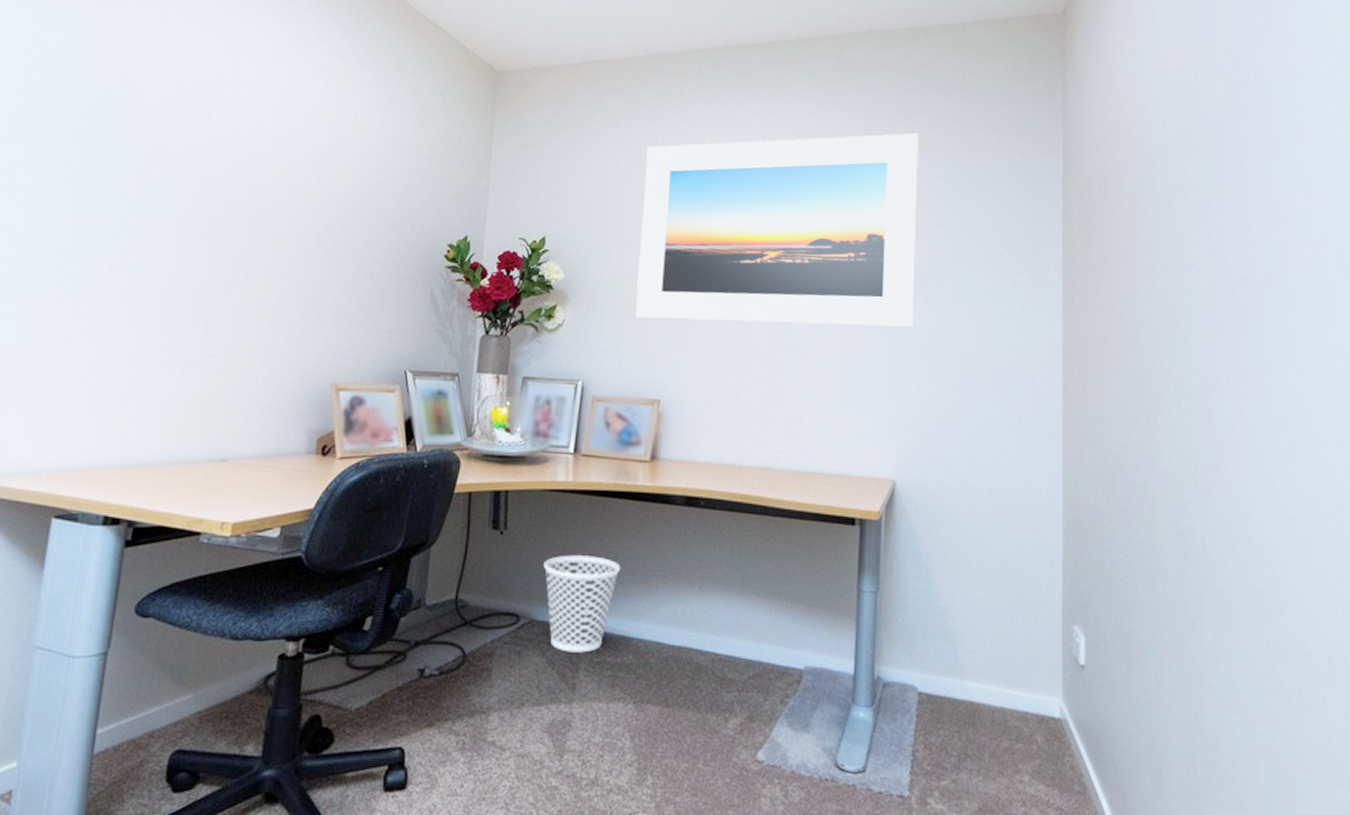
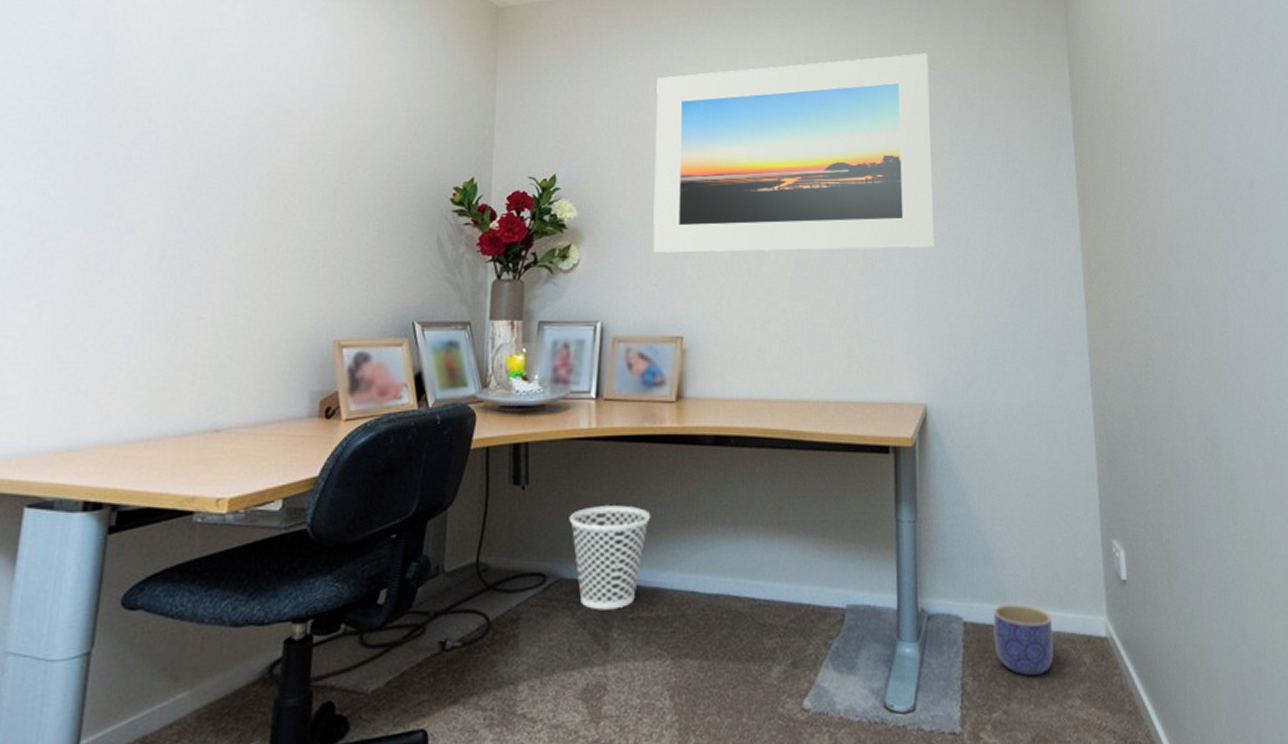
planter: none [947,679,1007,749] -> present [992,604,1054,676]

